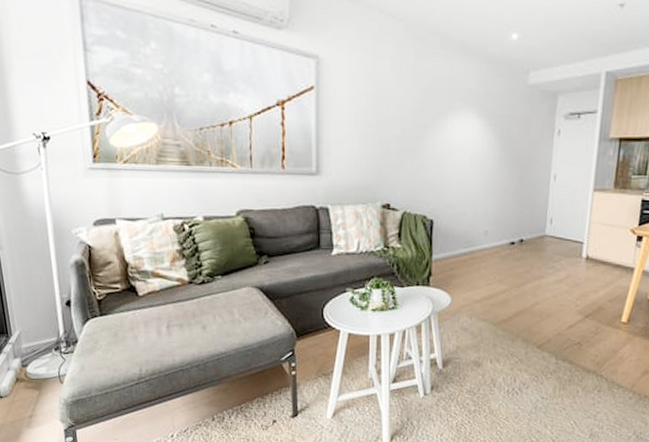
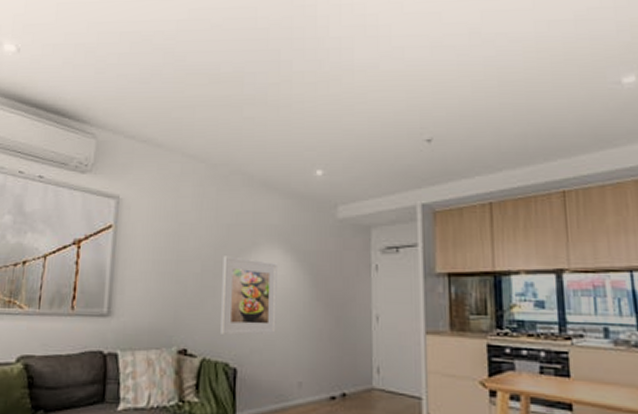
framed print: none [419,119,471,192] -> present [221,256,277,335]

